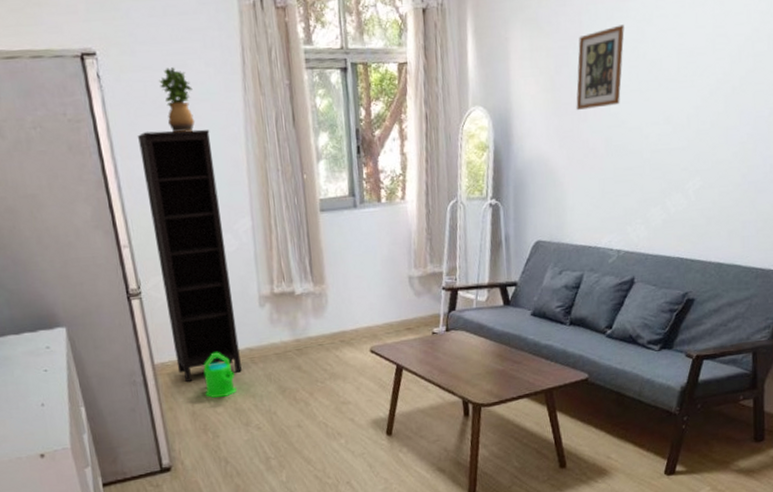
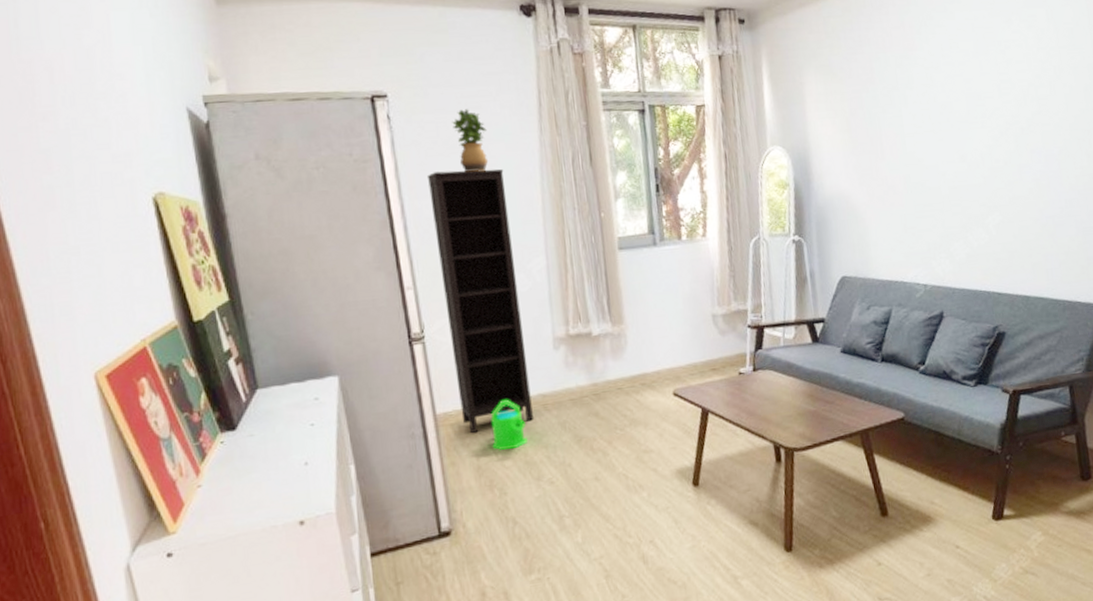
picture frame: present [576,25,625,111] -> none [871,71,915,150]

